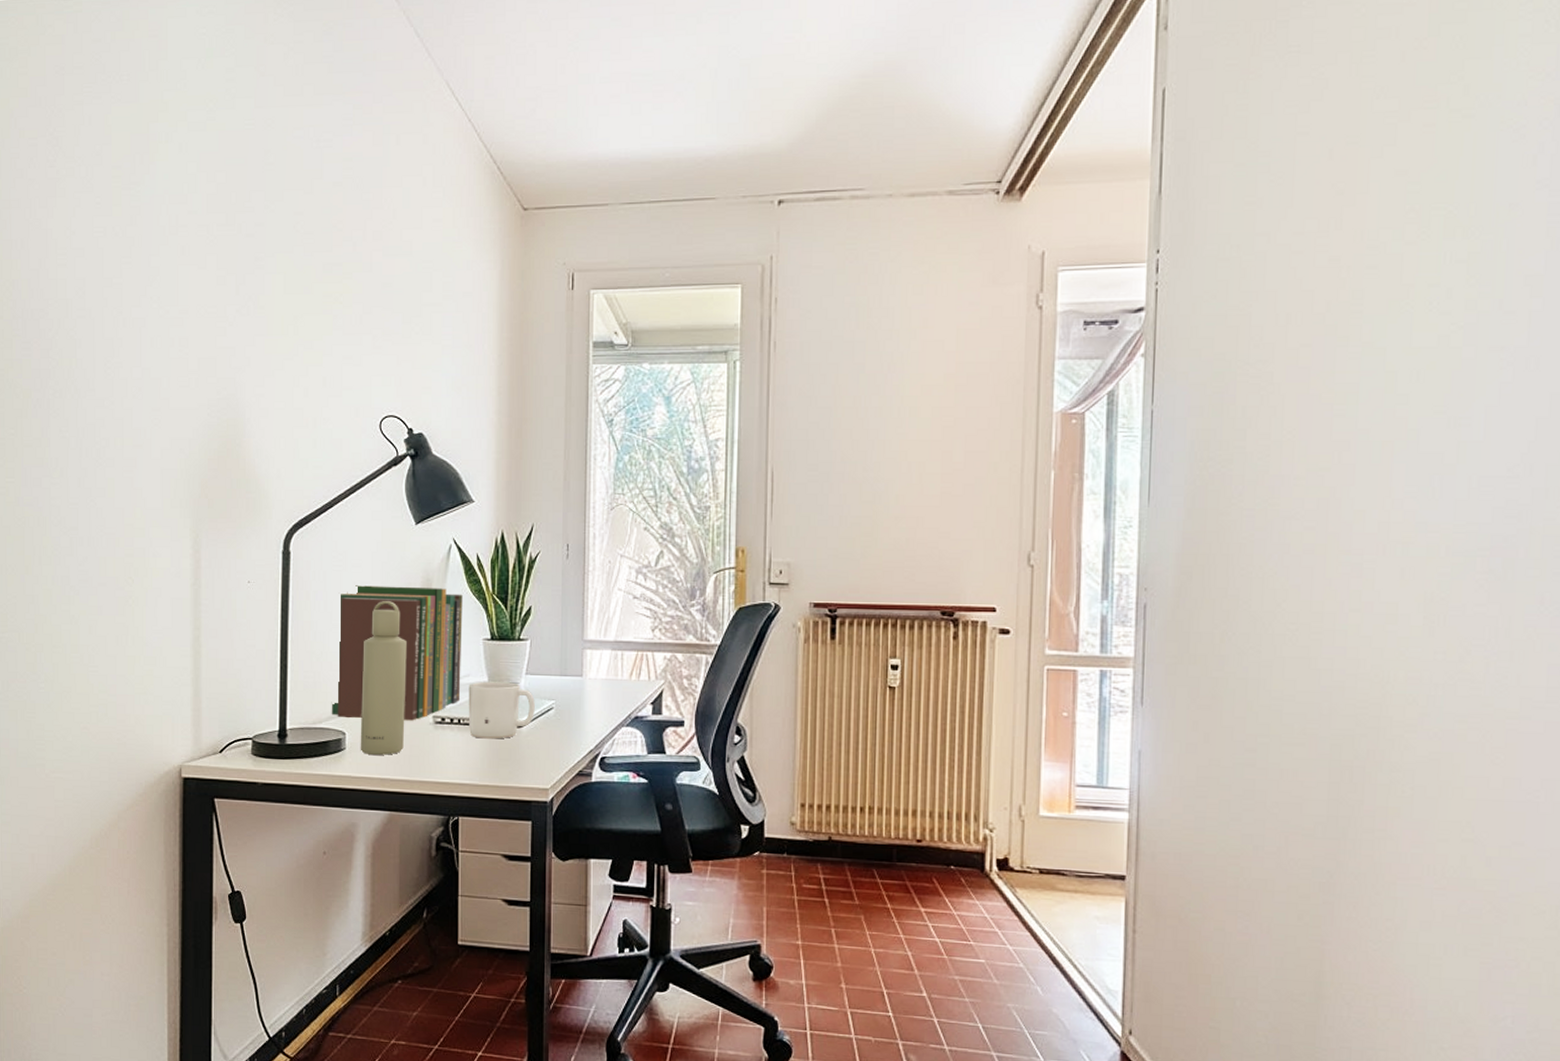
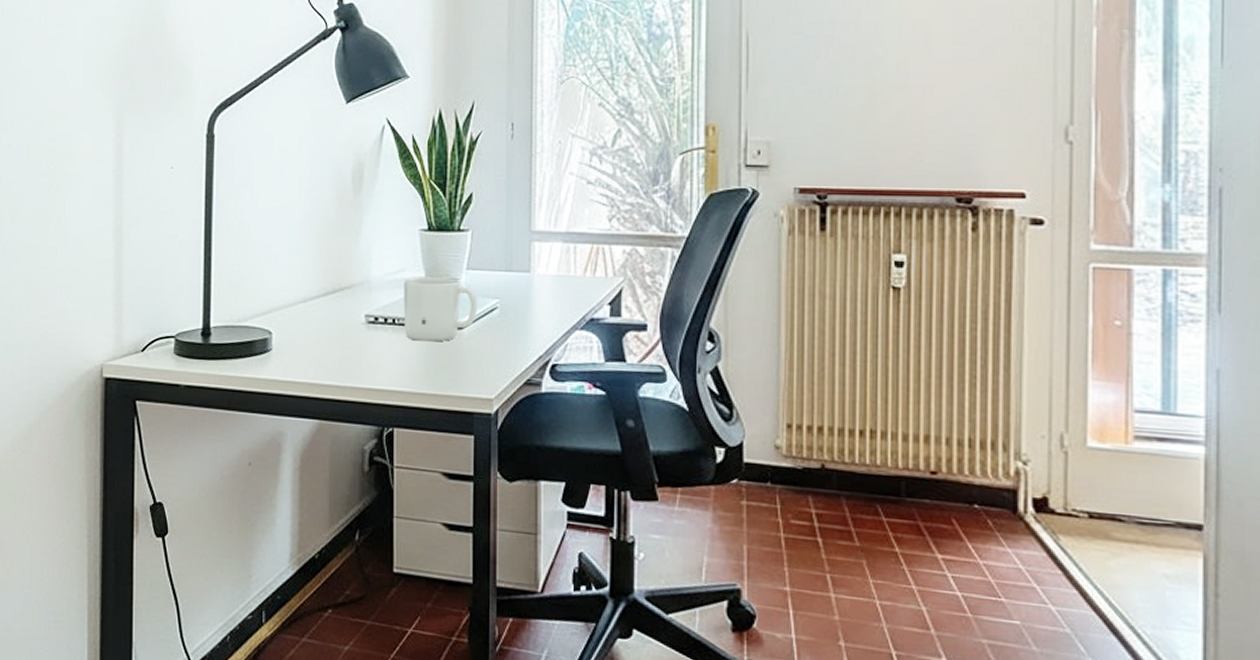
books: present [331,585,463,721] -> none [257,170,397,320]
bottle: present [360,601,407,755] -> none [287,188,337,358]

